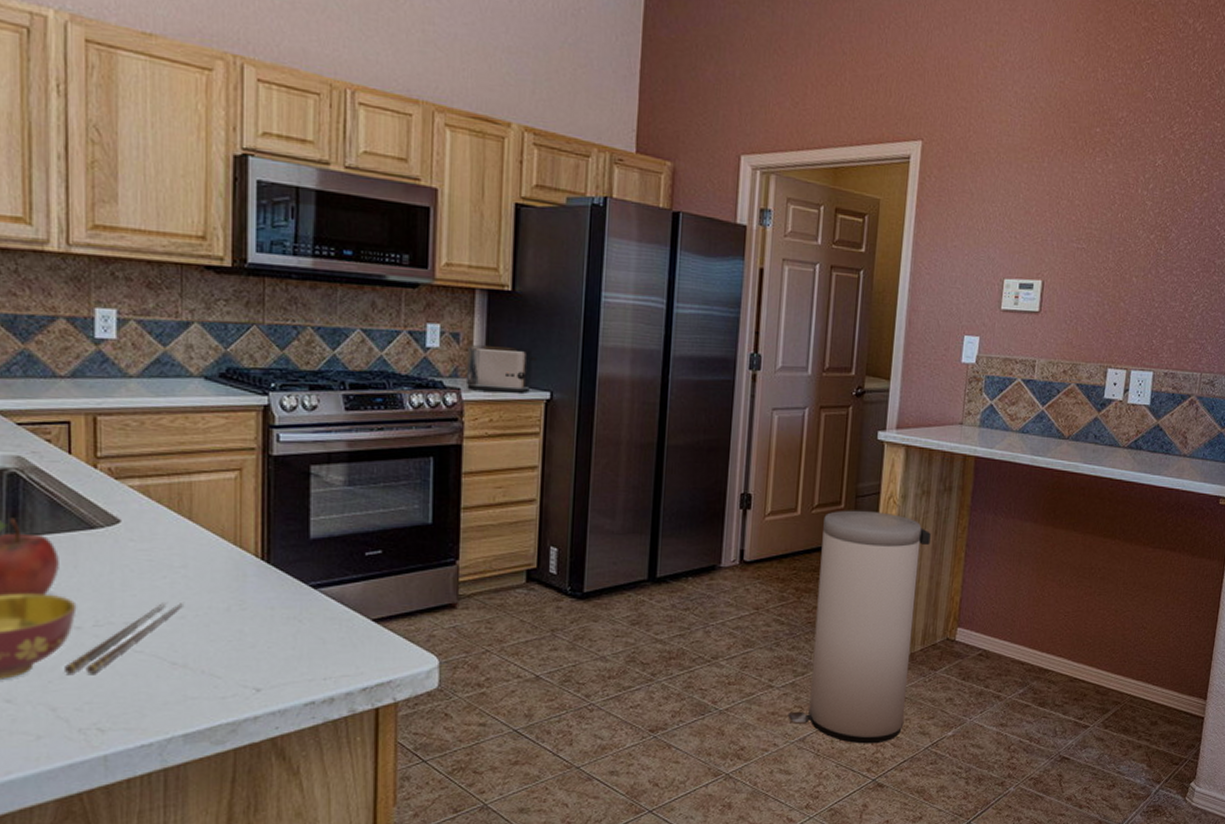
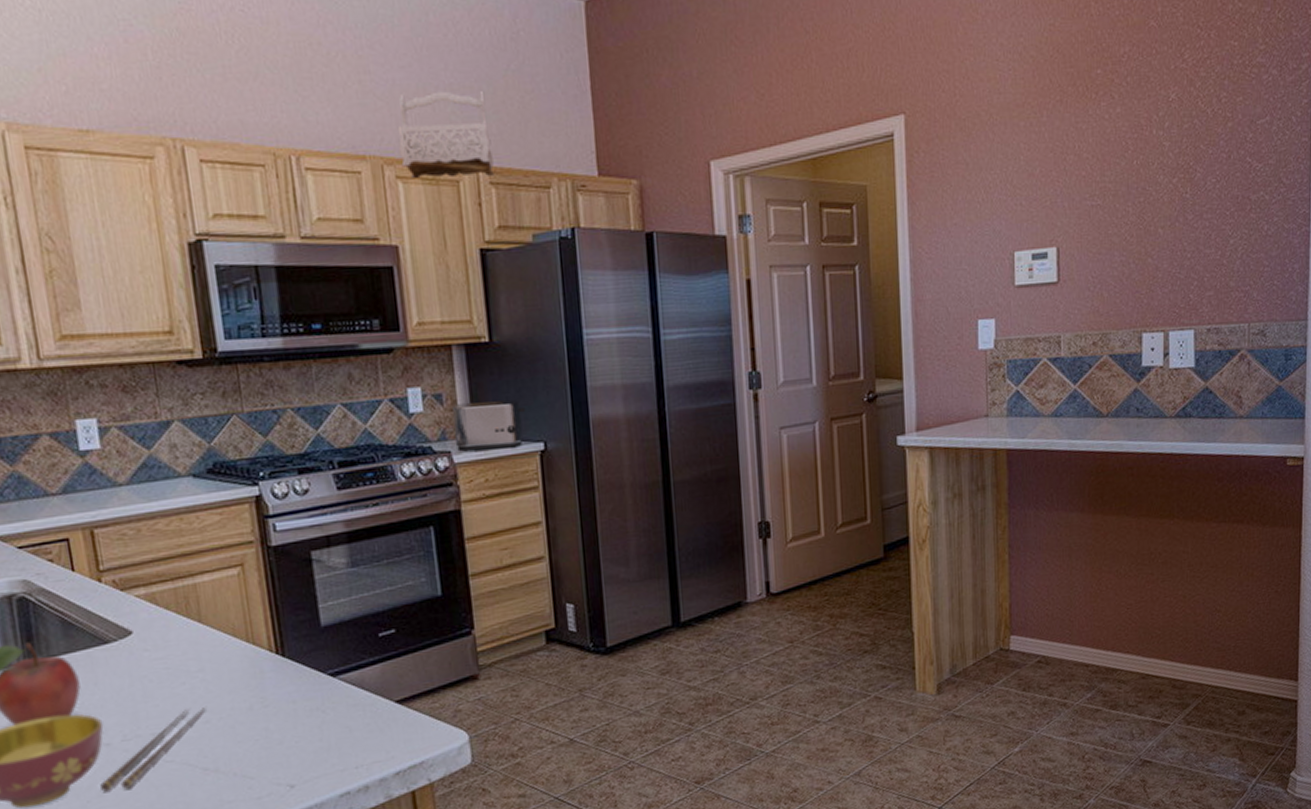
decorative basket: none [452,47,540,138] -> present [397,90,494,180]
pedal bin: present [787,510,931,744] -> none [839,522,969,771]

